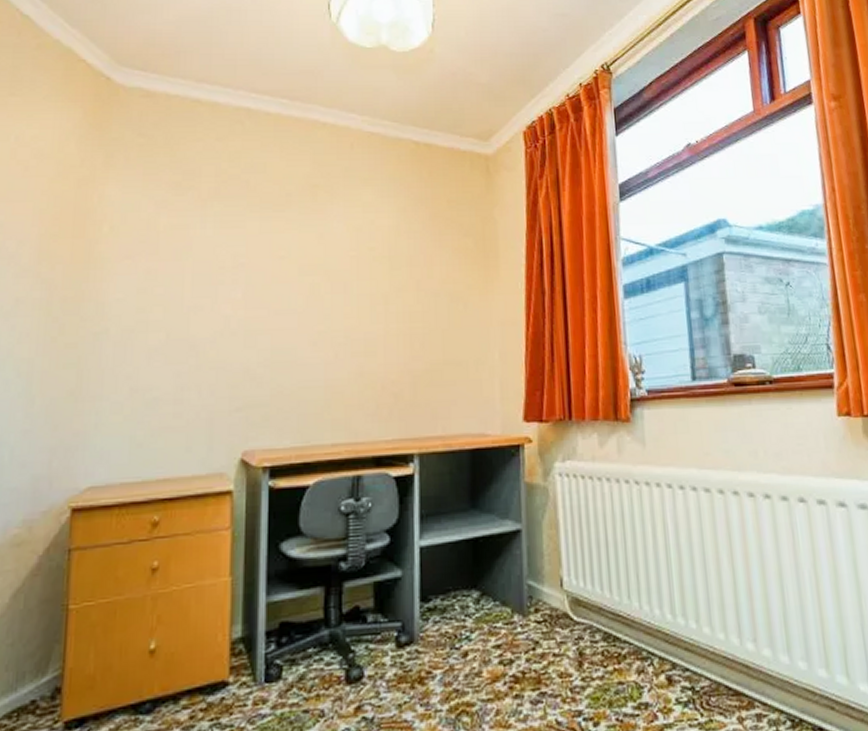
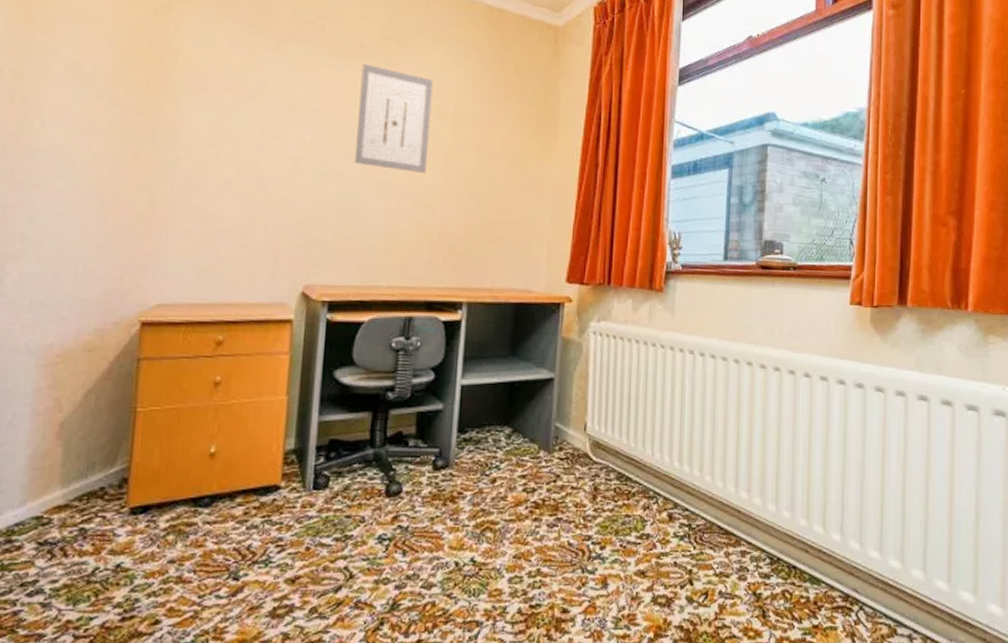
wall art: none [288,213,365,319] -> present [354,64,433,173]

